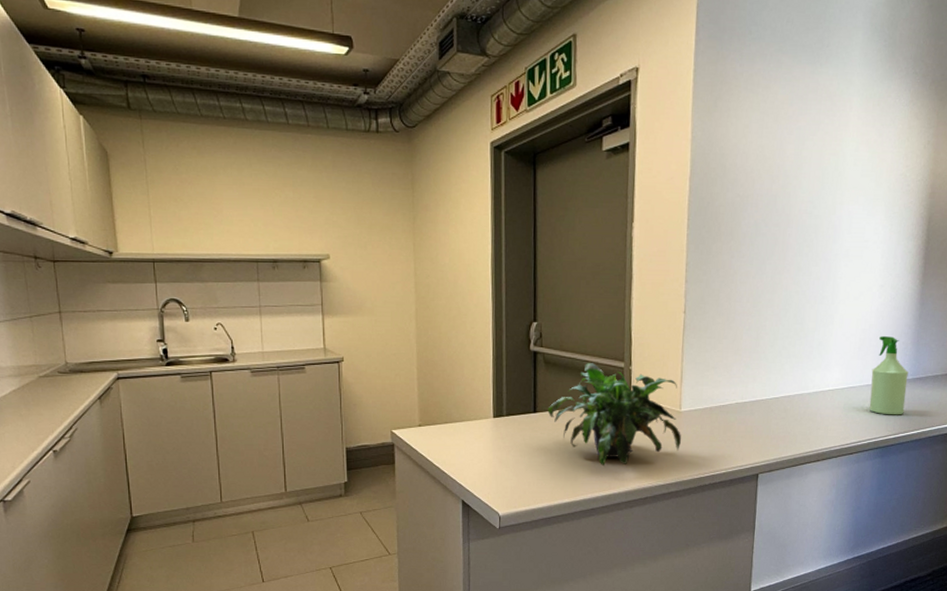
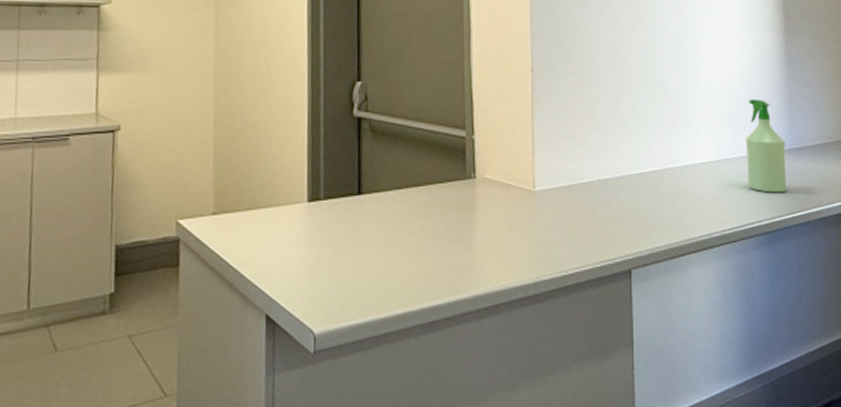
potted plant: present [547,363,681,467] -> none [375,131,537,264]

